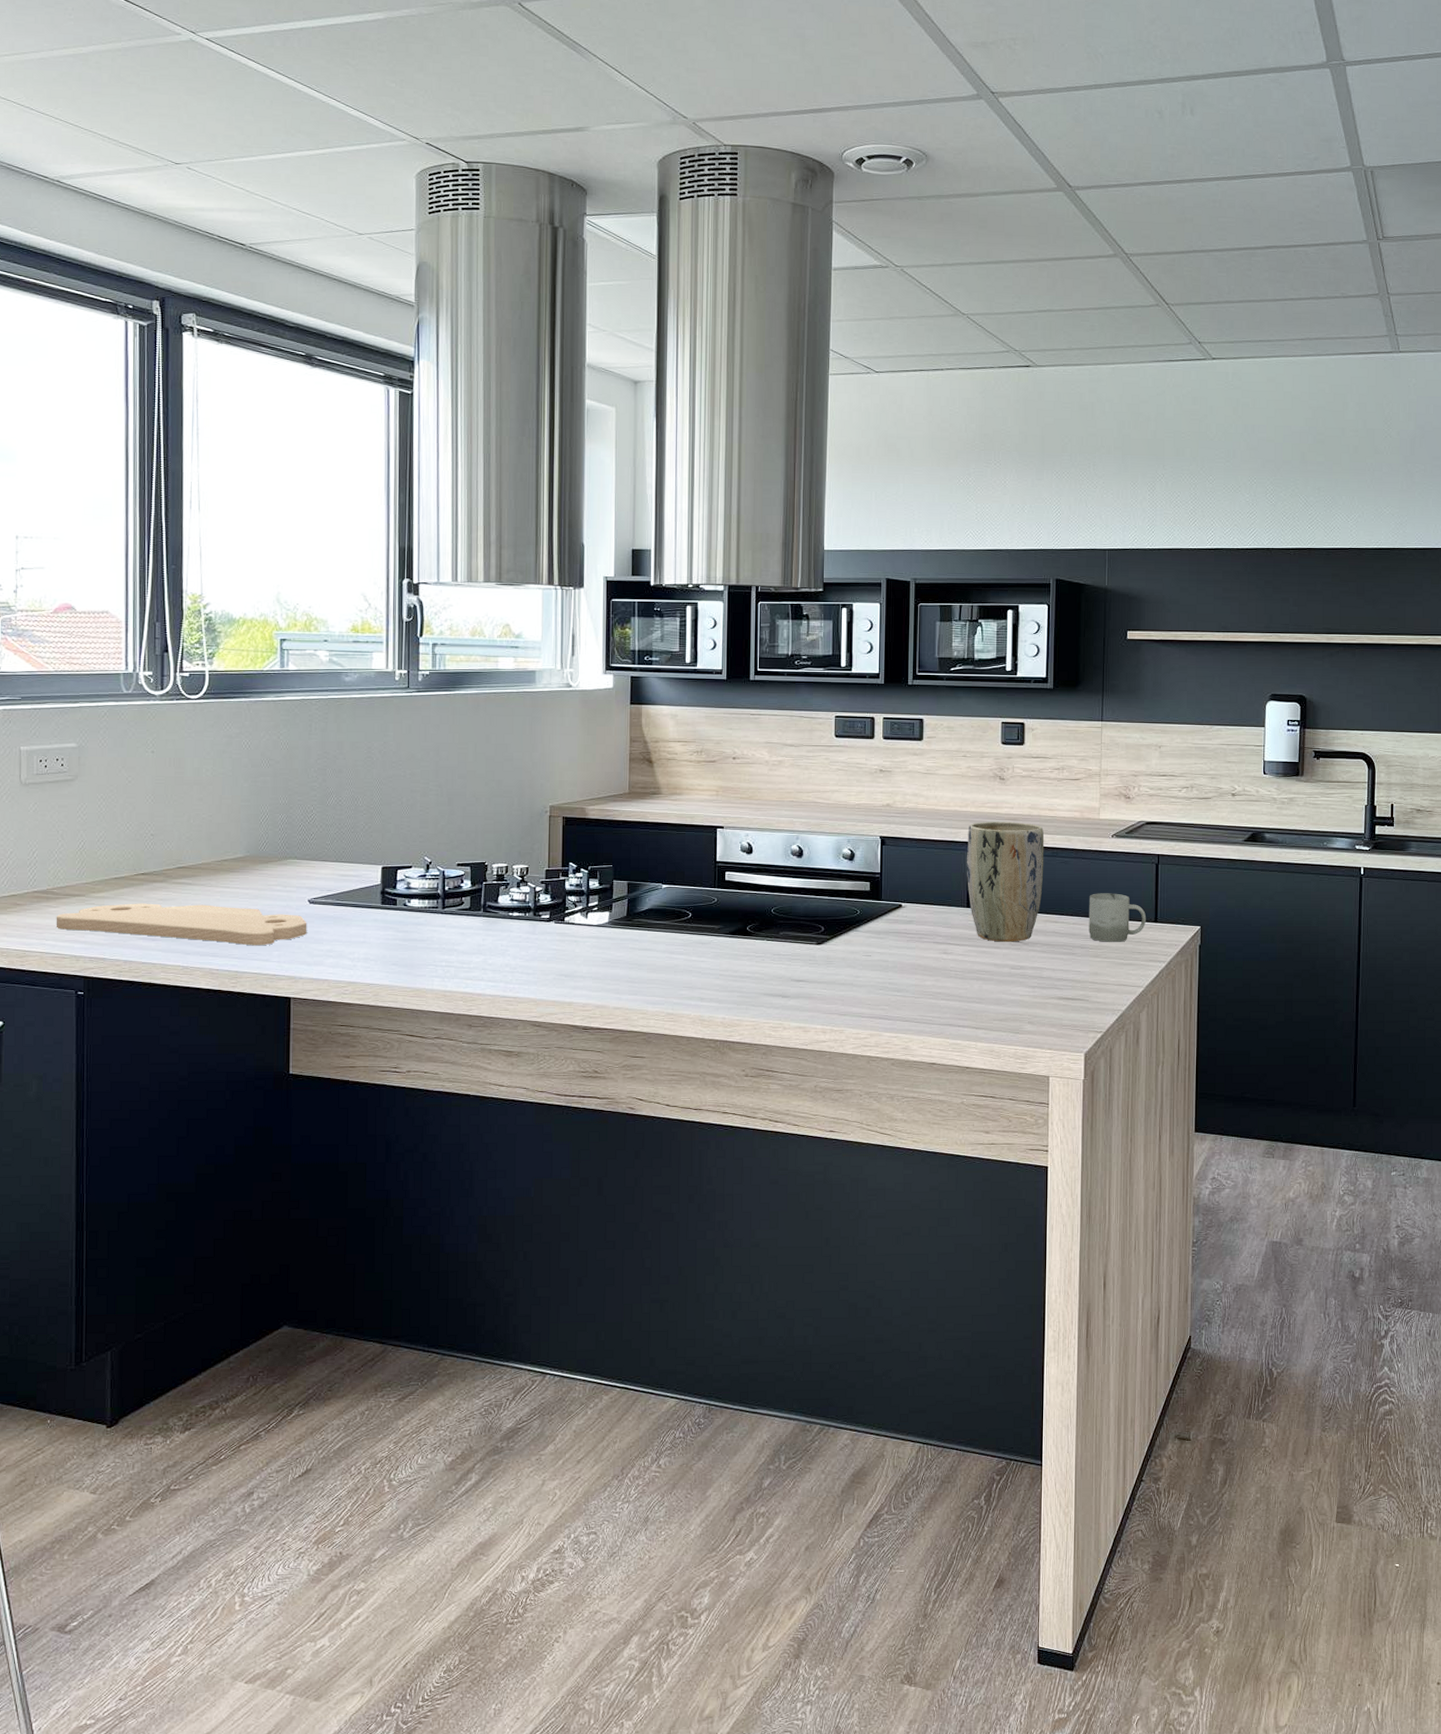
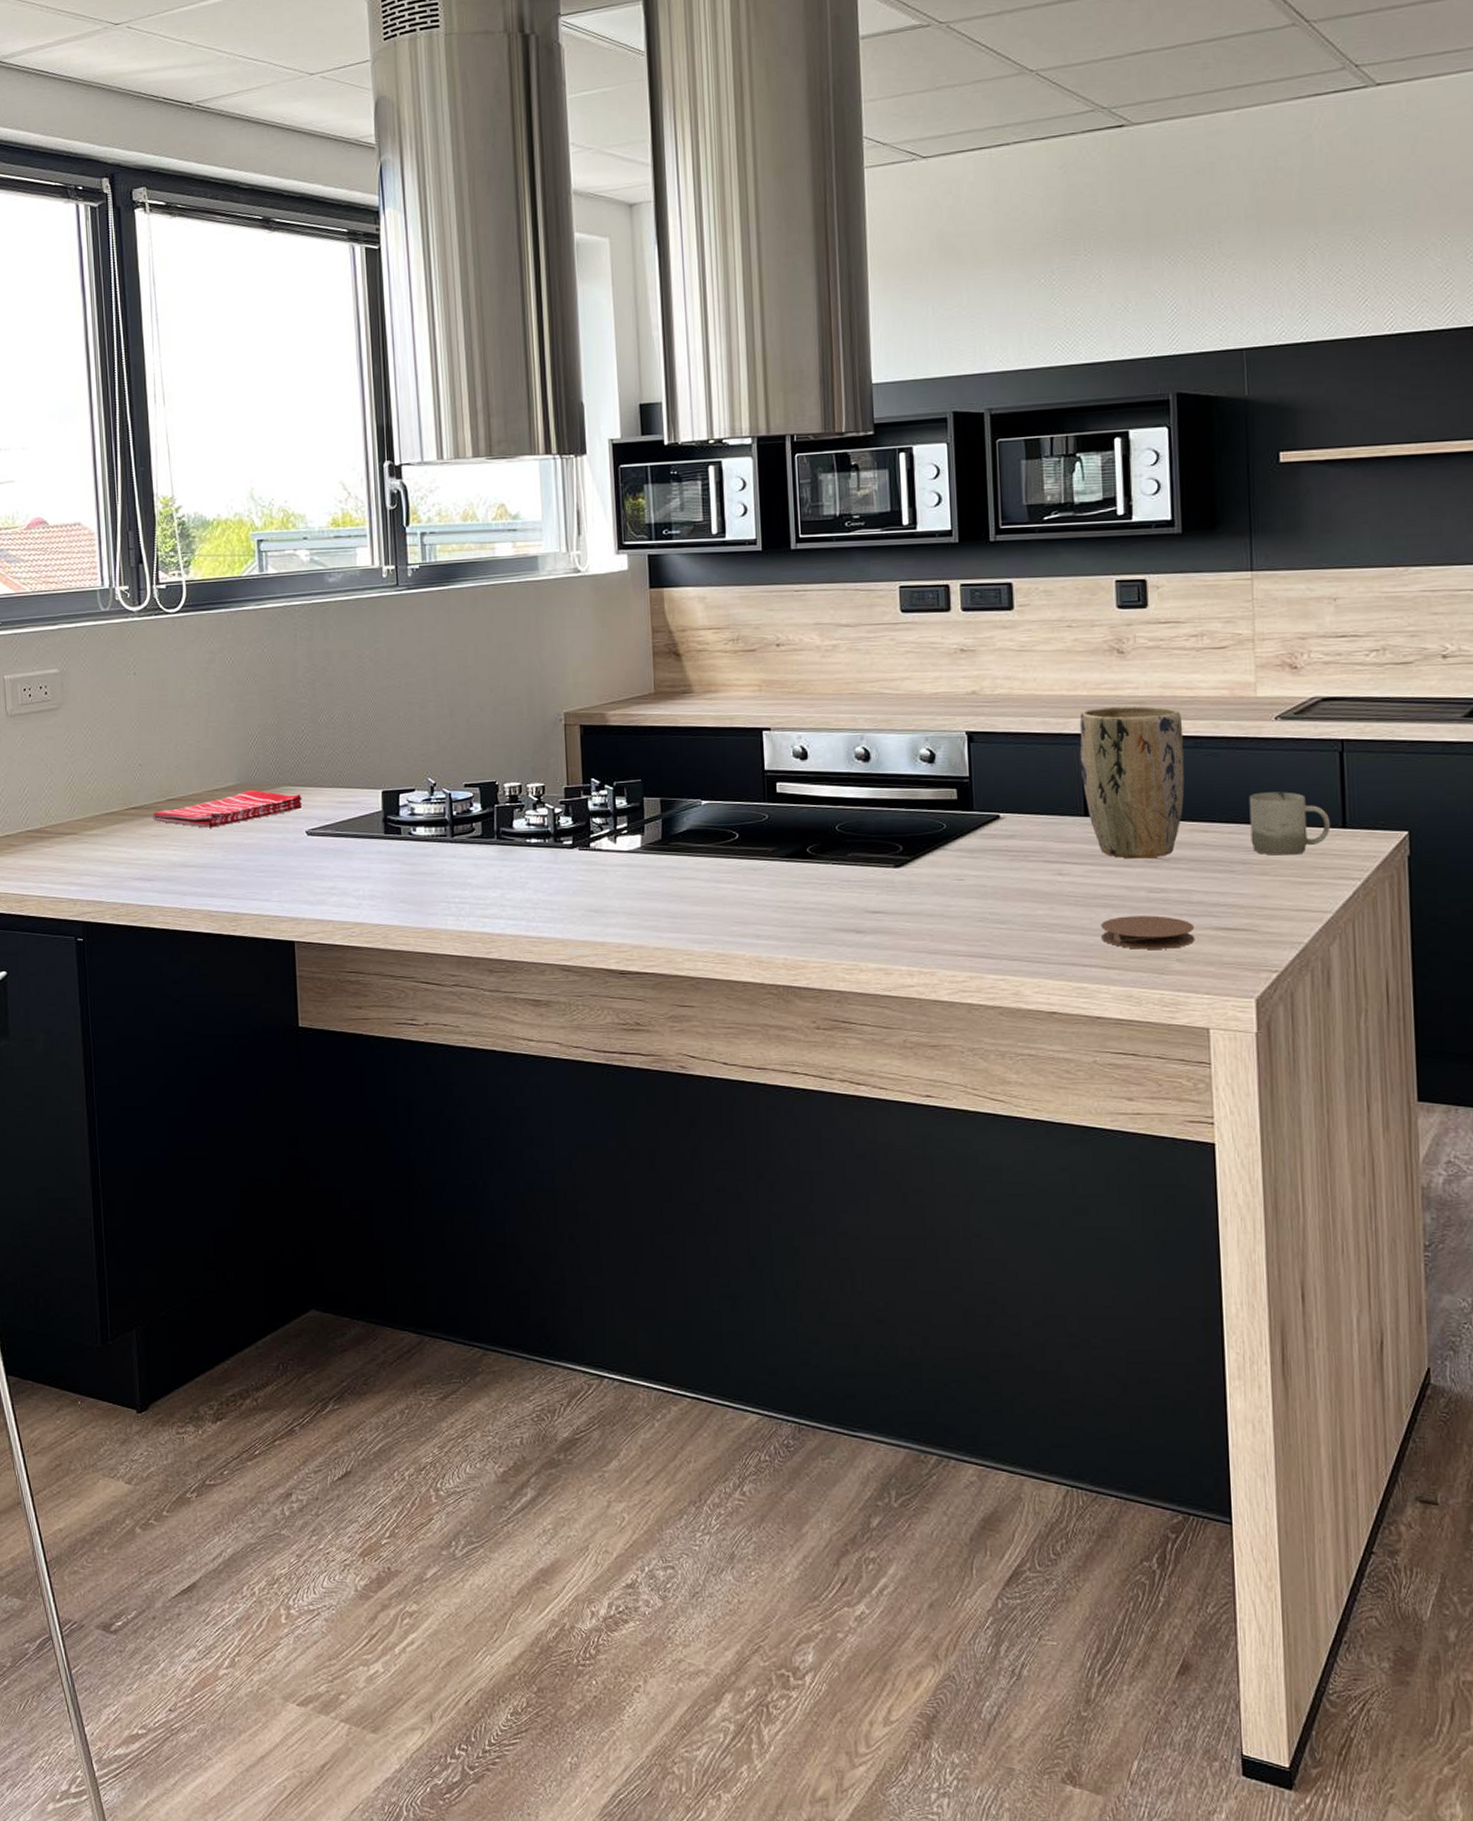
cutting board: present [56,903,307,946] -> none [50,839,307,885]
dish towel: none [160,861,307,894] -> present [152,789,303,828]
coaster: none [974,987,1043,1014] -> present [1101,915,1195,949]

